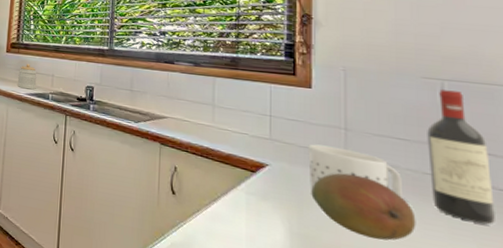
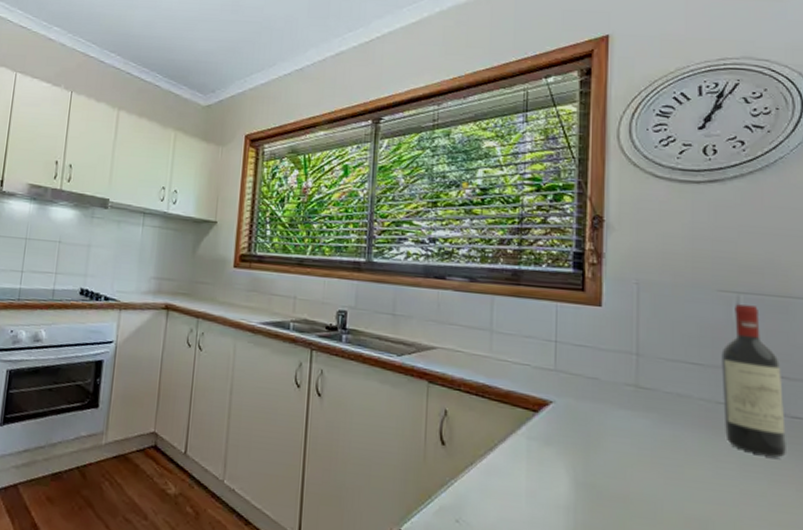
jar: present [17,63,37,90] -> none [248,281,275,317]
mug: present [308,144,404,199] -> none [596,374,696,434]
fruit: present [311,172,416,241] -> none [599,407,708,484]

